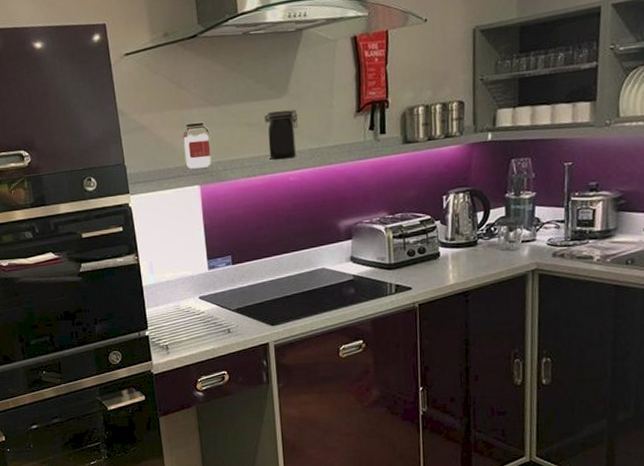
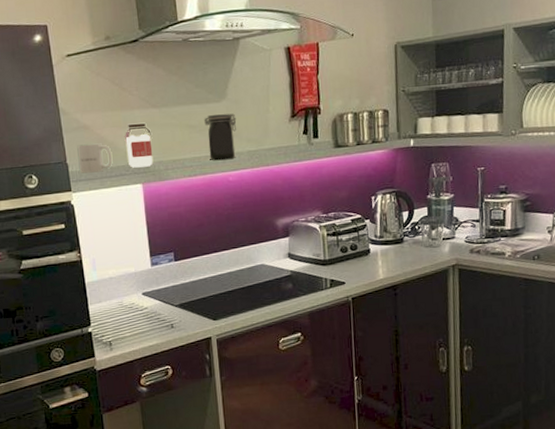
mug: none [135,144,170,176] -> present [77,143,112,174]

